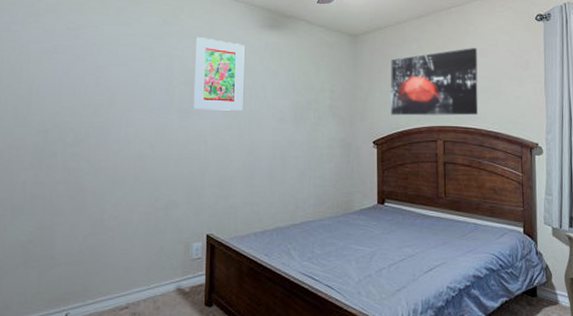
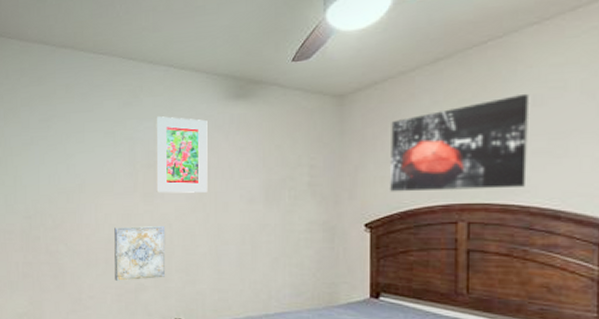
wall art: none [144,142,199,198] -> present [114,226,165,281]

